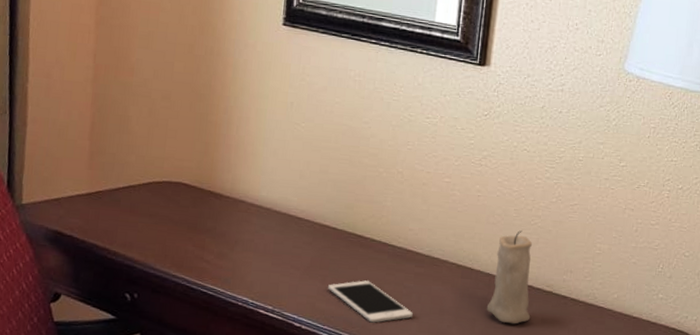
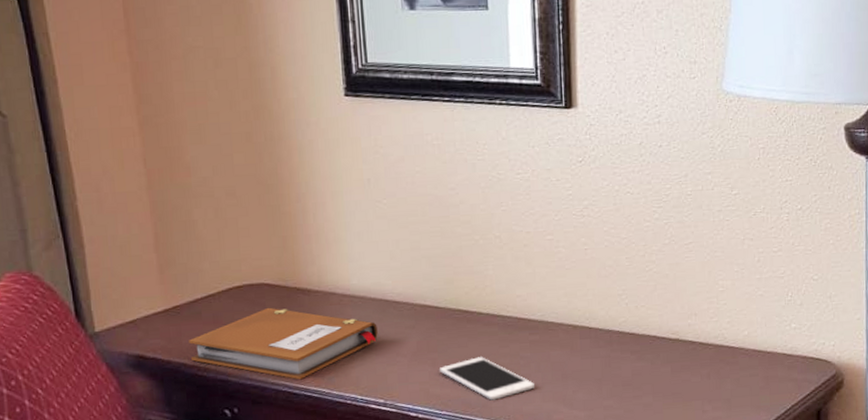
notebook: none [103,205,278,277] -> present [189,307,378,380]
candle: present [486,230,533,325] -> none [611,279,660,379]

